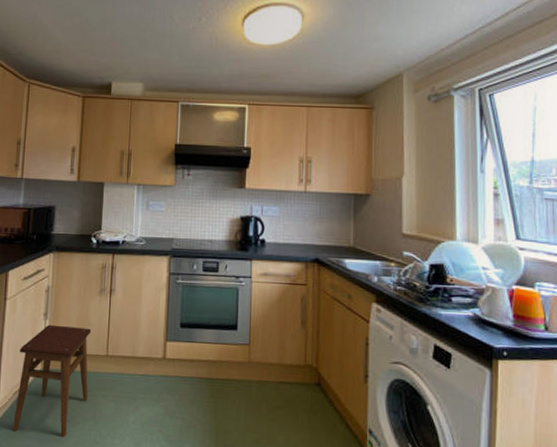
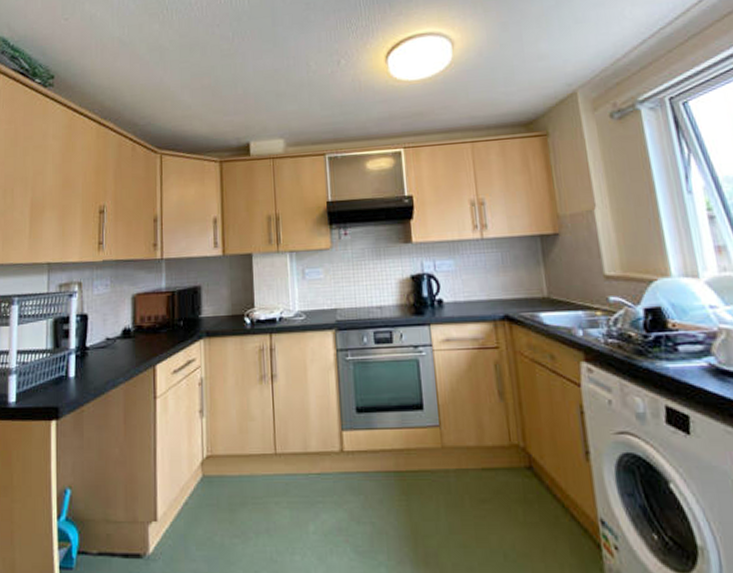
stool: present [13,324,92,438] -> none [175,422,259,558]

